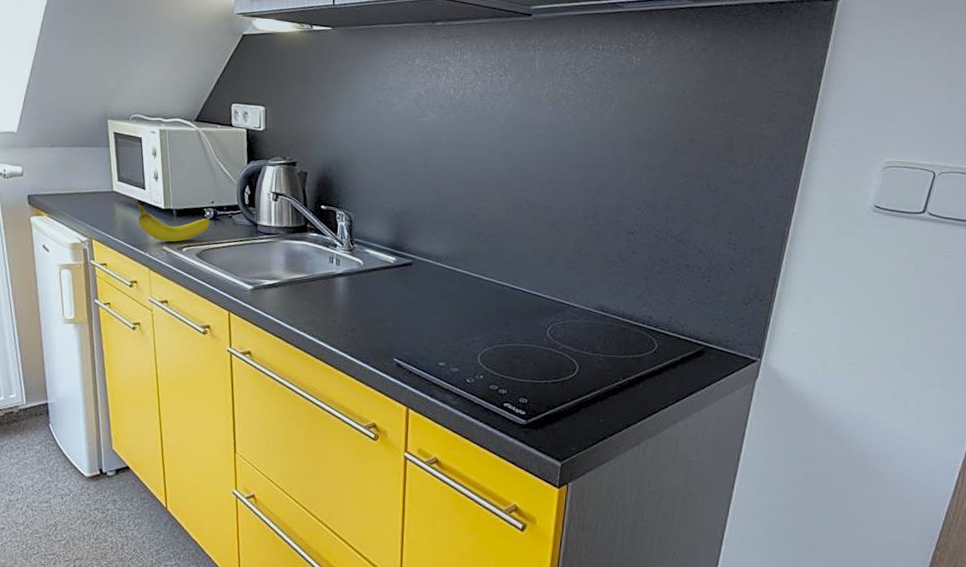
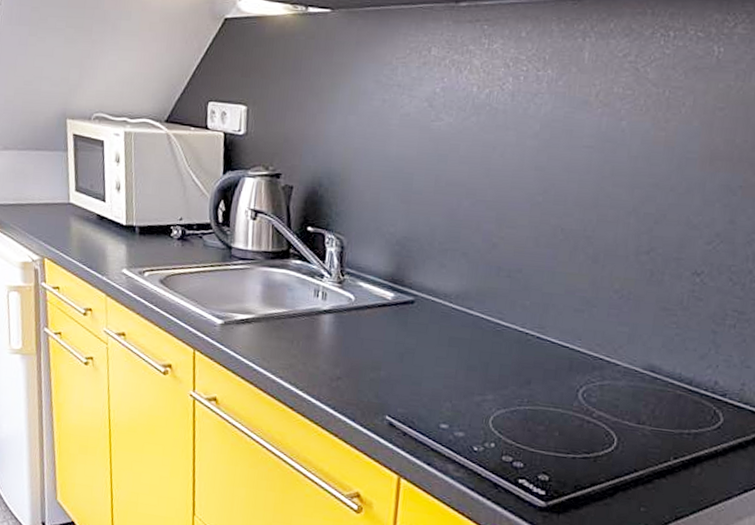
fruit: present [136,202,210,242] -> none [95,217,177,265]

